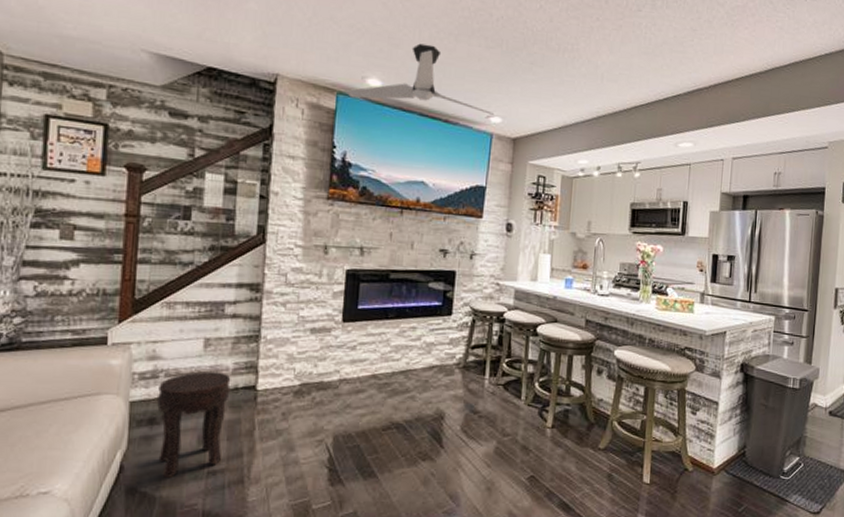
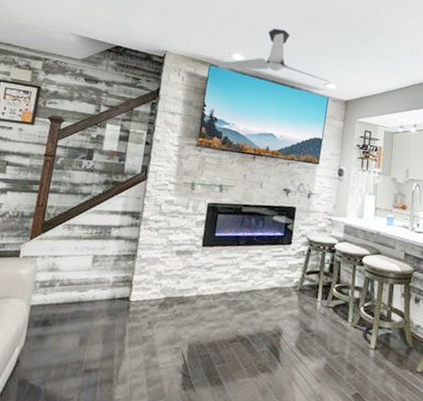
side table: present [157,371,231,477] -> none [47,283,111,373]

